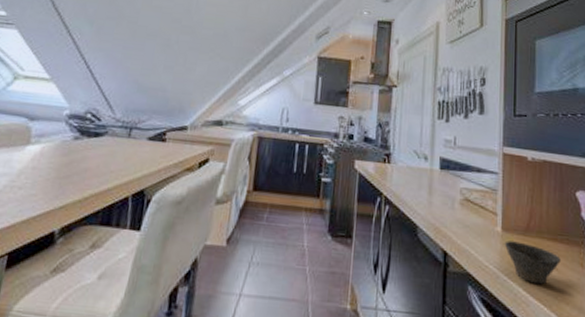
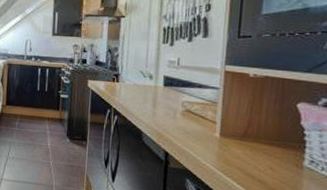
cup: present [504,241,561,285] -> none [221,144,276,181]

